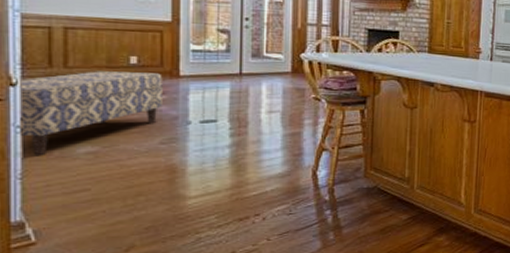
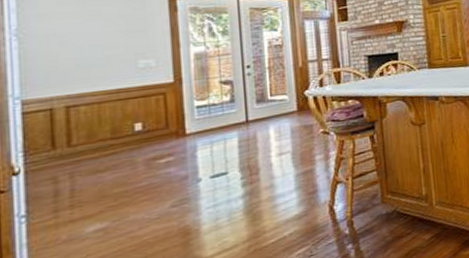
bench: present [20,71,163,156] -> none [25,135,171,245]

